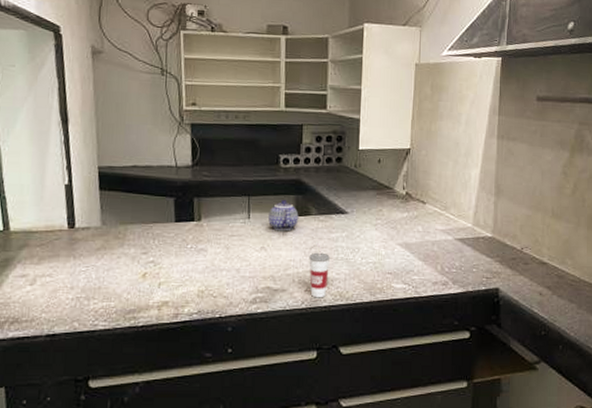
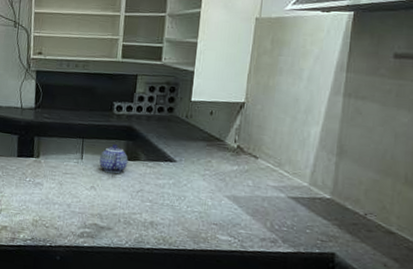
cup: present [309,242,330,298] -> none [134,186,156,240]

